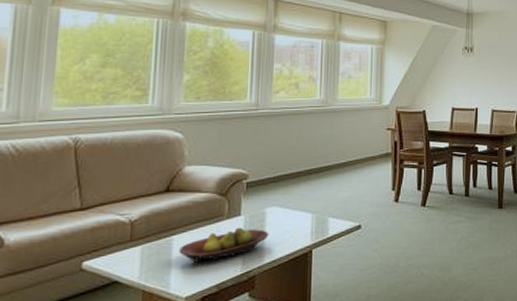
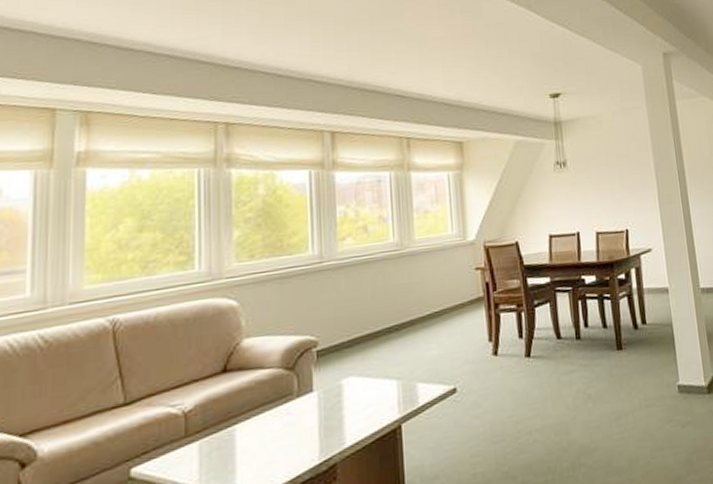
fruit bowl: present [179,227,269,264] -> none [244,406,349,457]

